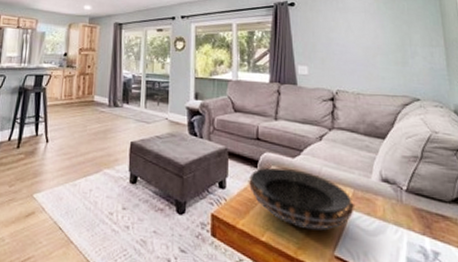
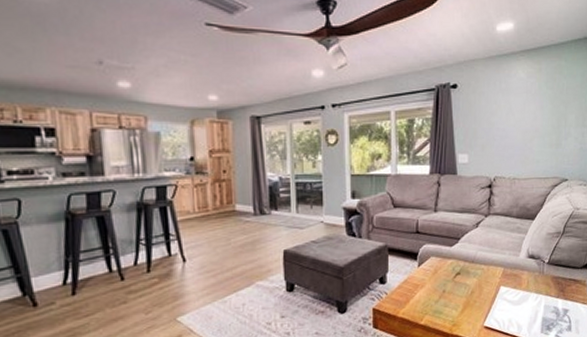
decorative bowl: present [248,167,356,230] -> none [408,256,504,308]

